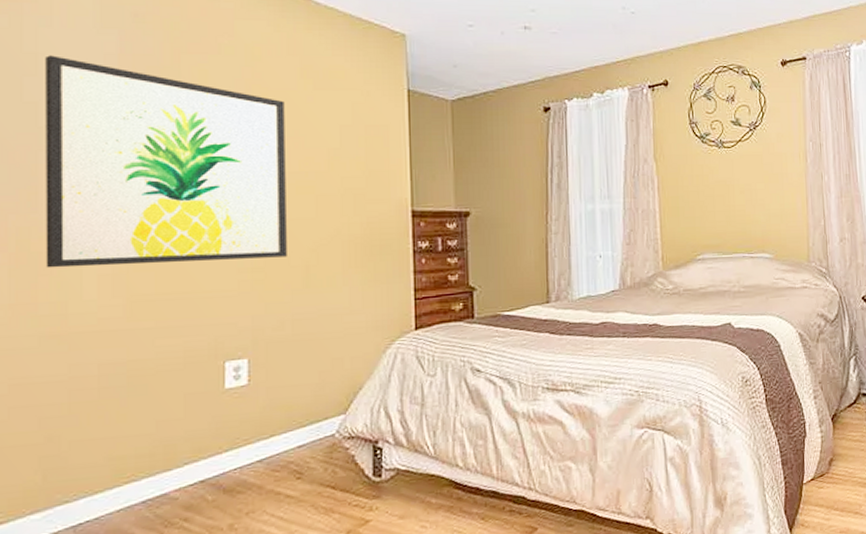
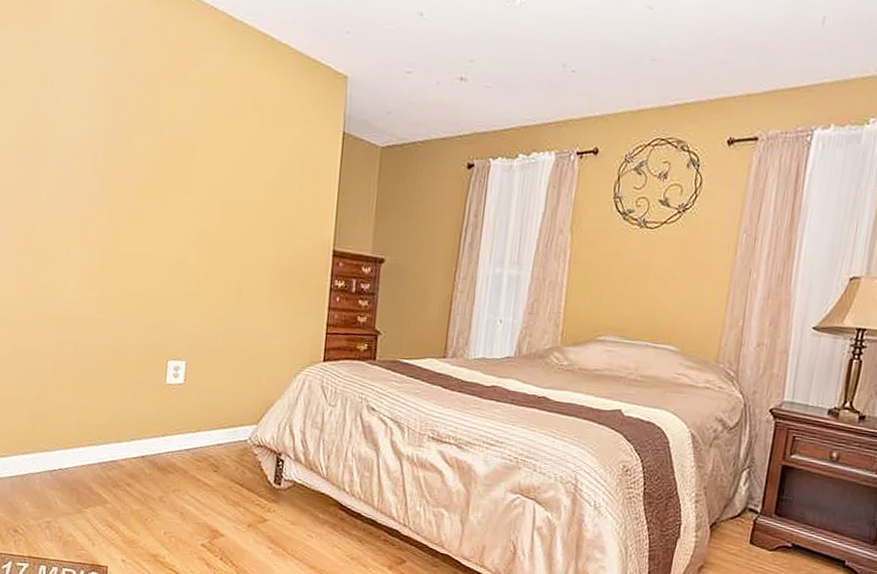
wall art: present [45,55,287,268] -> none [44,71,236,277]

